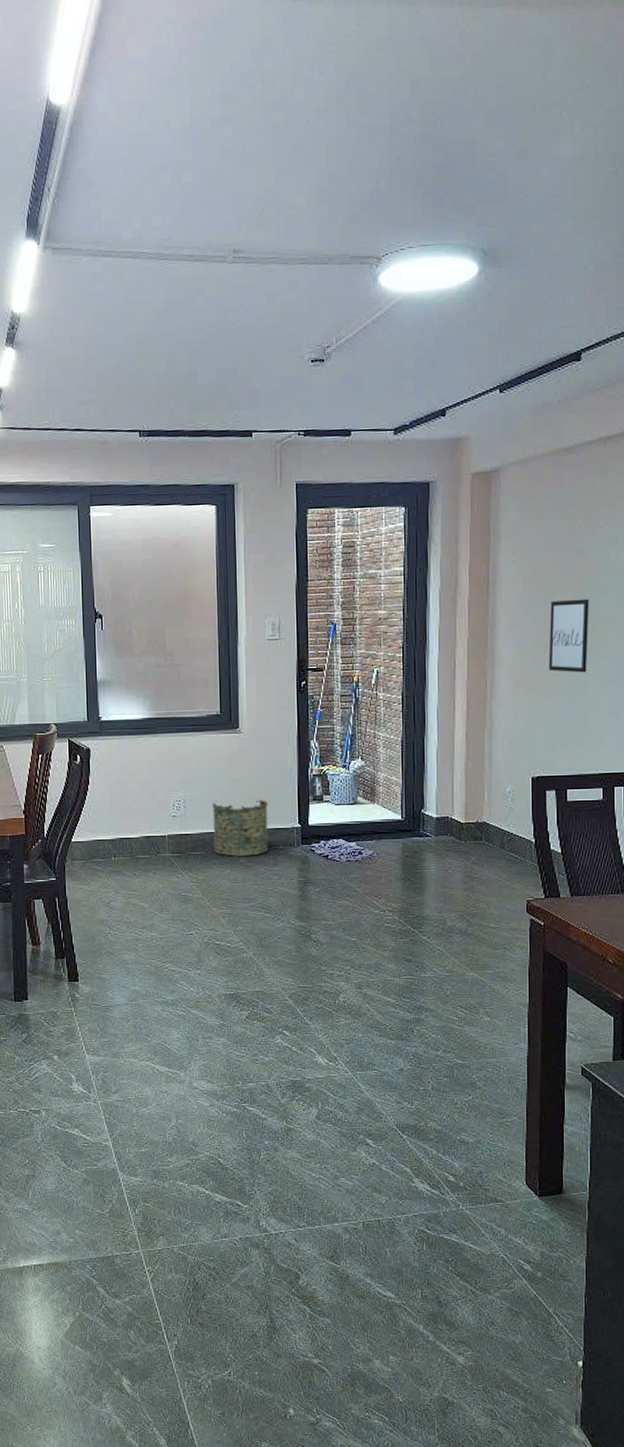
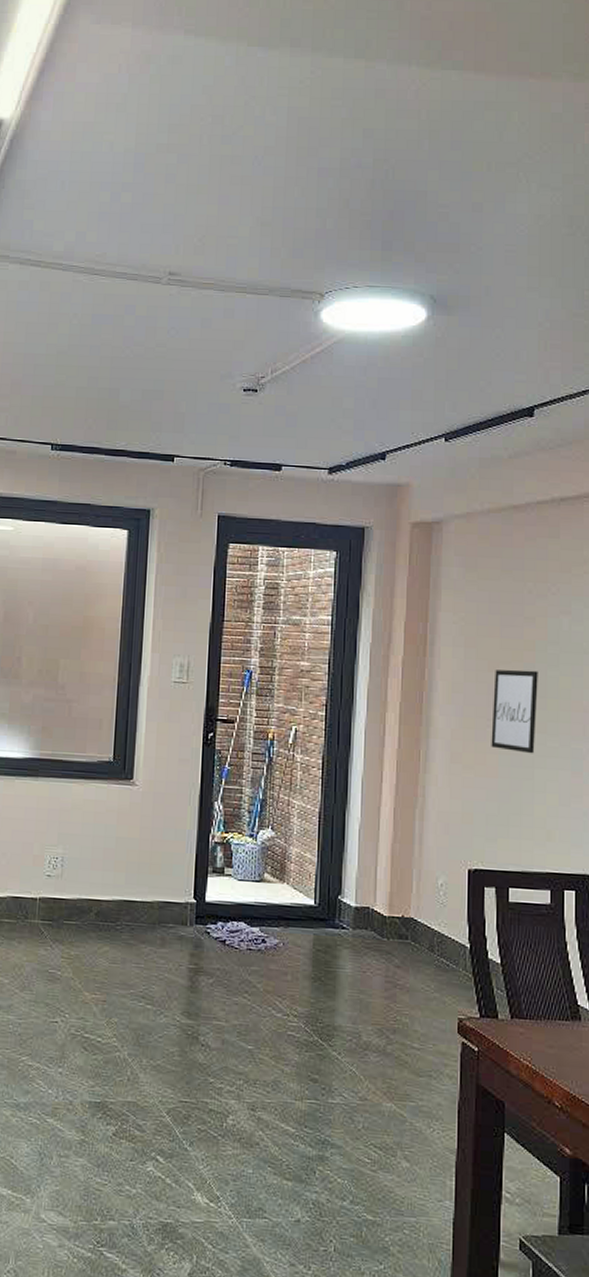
bucket: present [212,800,269,856] -> none [92,862,161,933]

